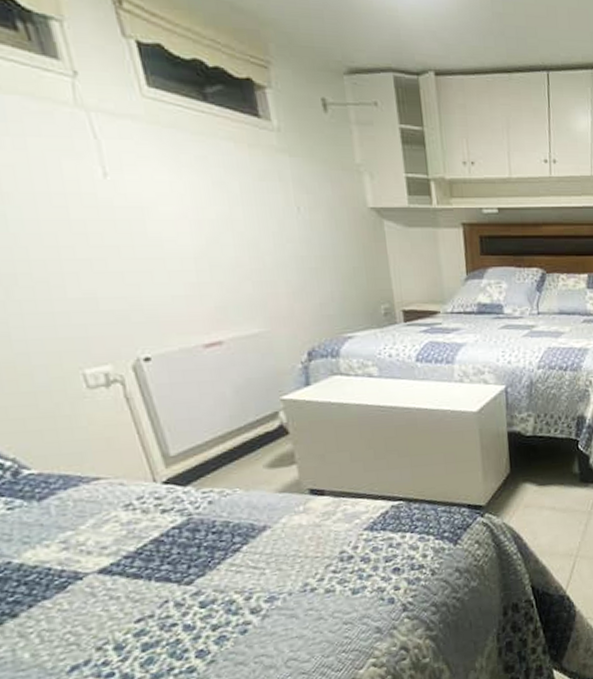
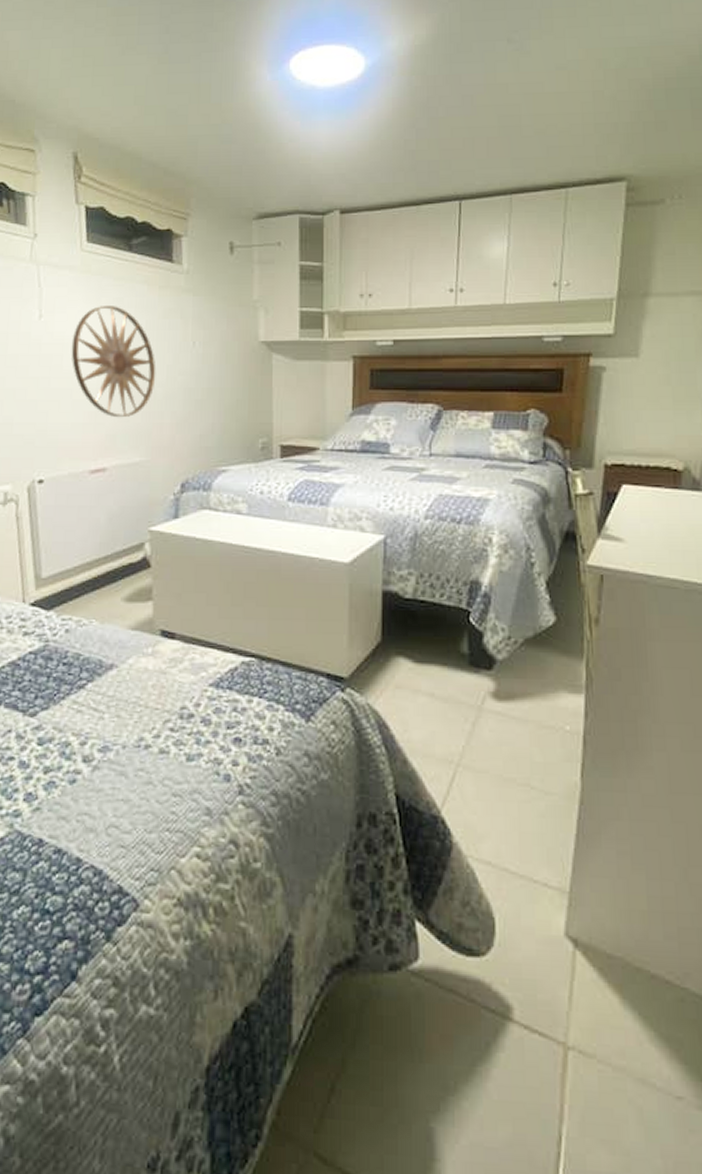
wall art: none [152,163,262,289] -> present [71,304,156,418]

